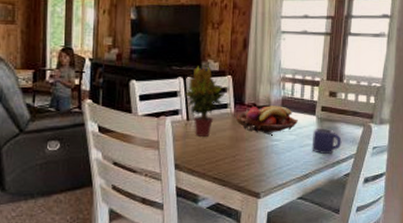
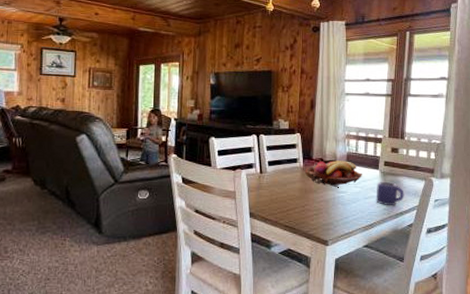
potted plant: present [185,66,226,137] -> none [259,125,295,188]

